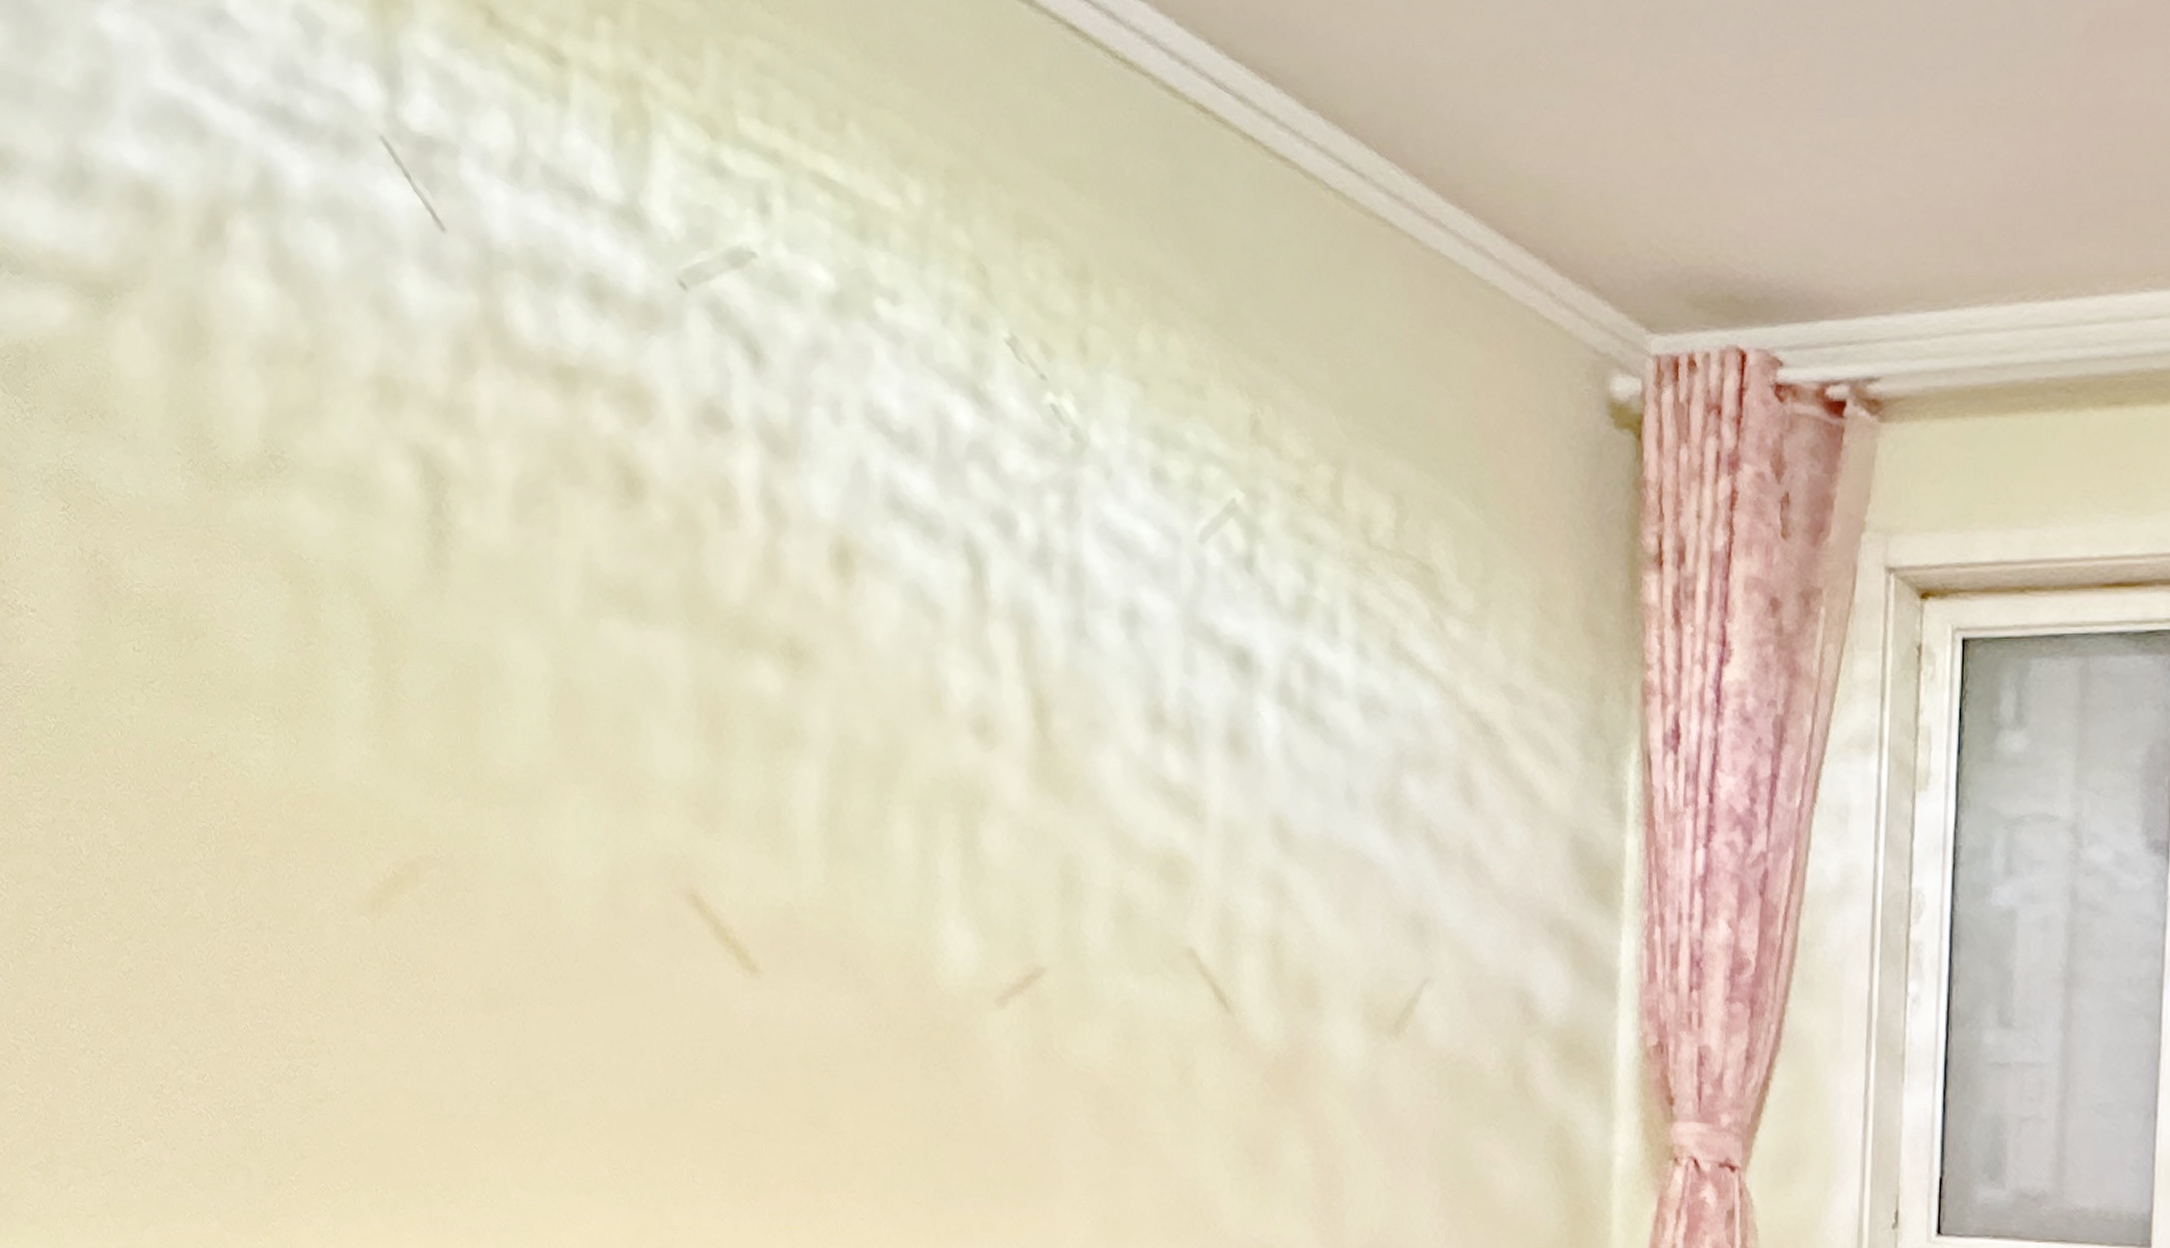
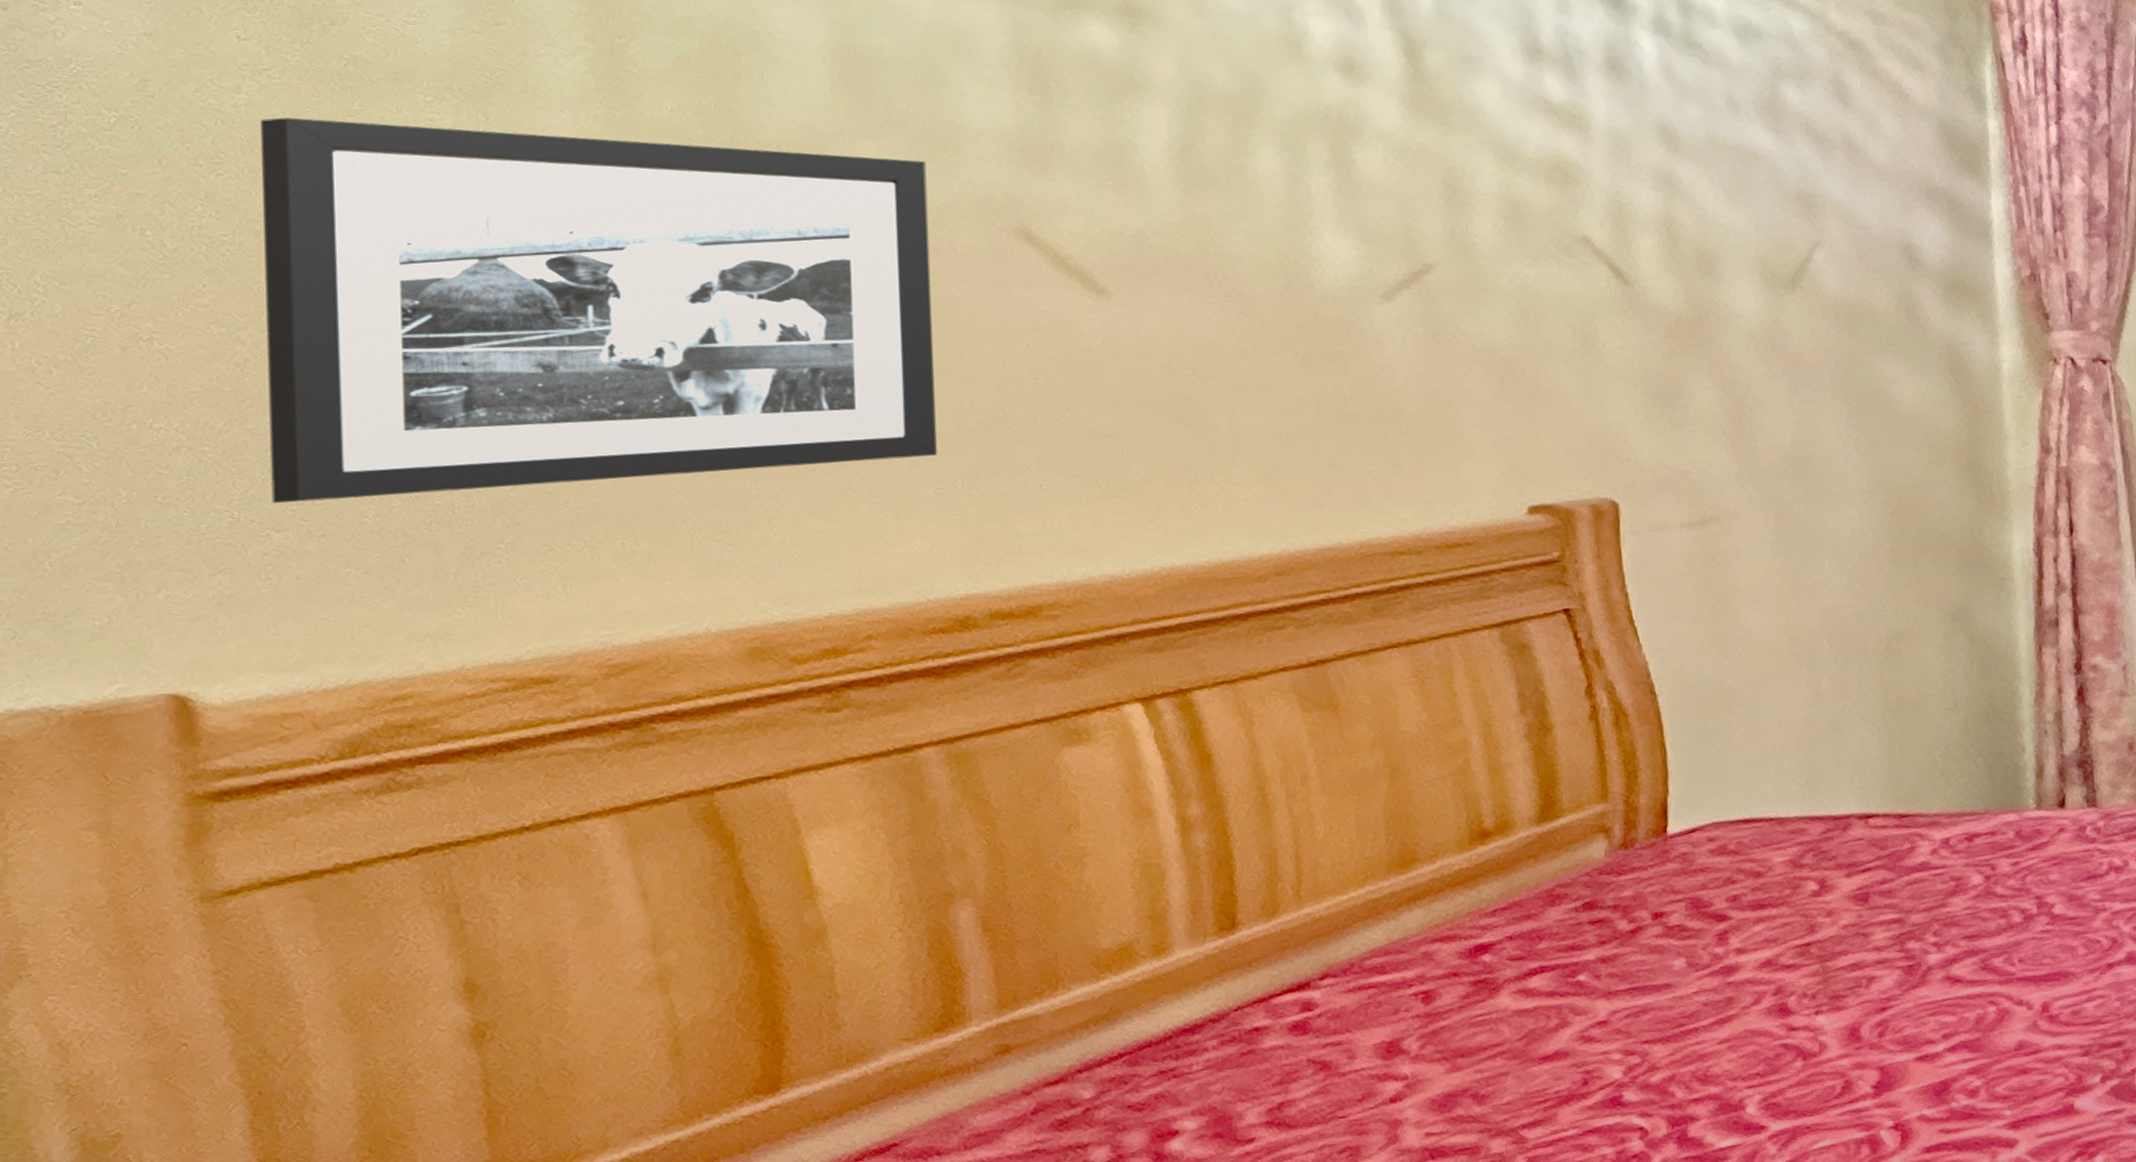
picture frame: none [143,731,619,1132] -> present [261,117,937,504]

